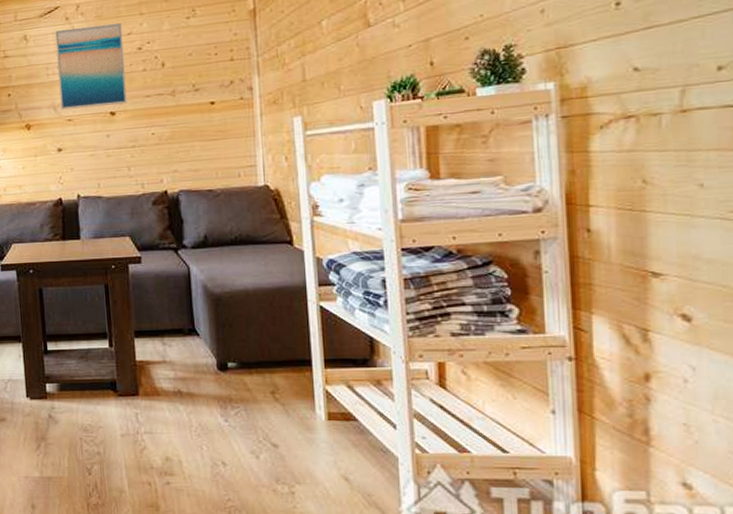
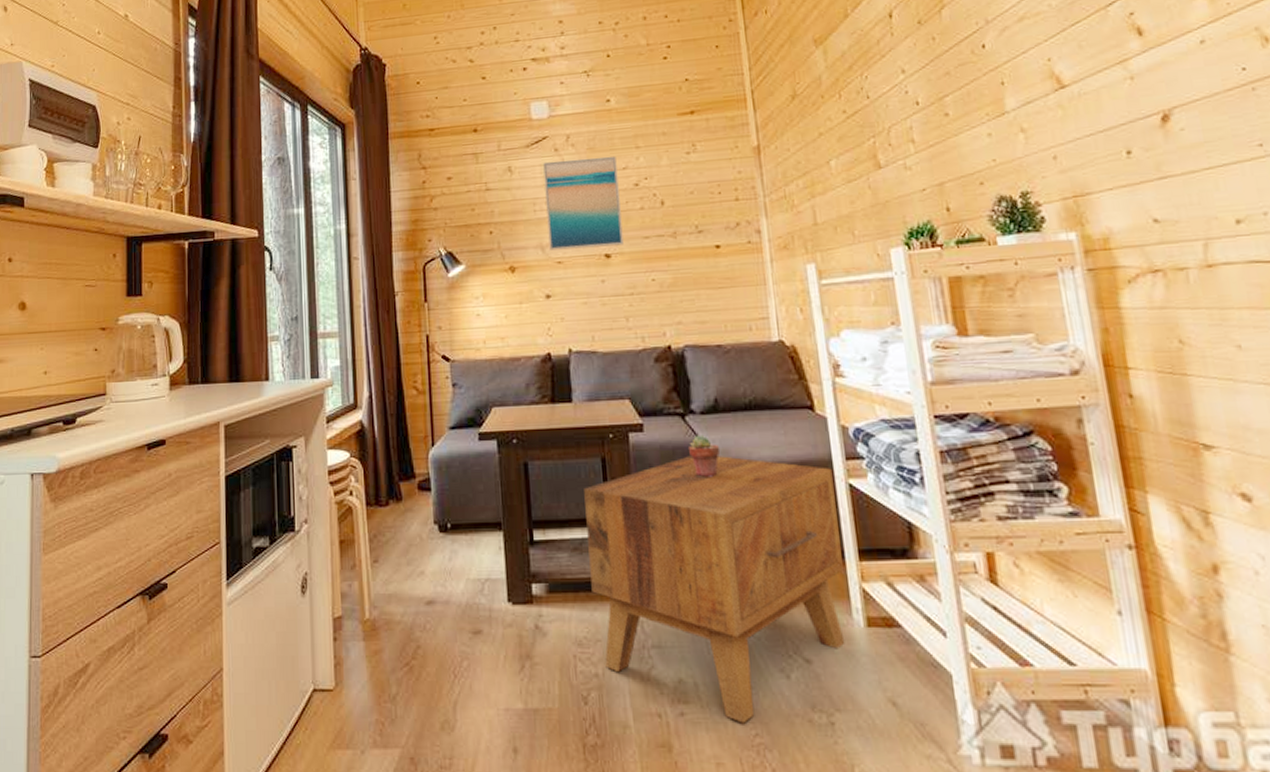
side table: none [90,283,310,491] -> present [584,455,845,724]
potted succulent: none [179,266,208,301] -> present [687,435,721,478]

